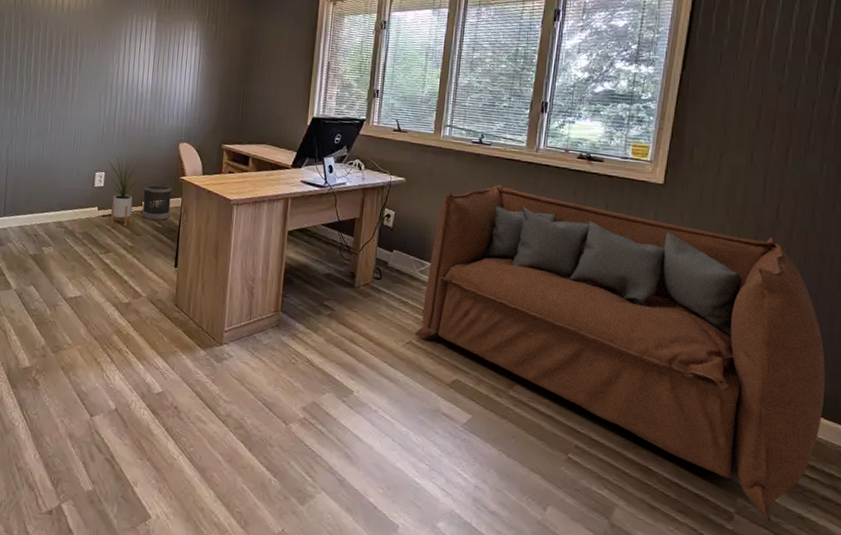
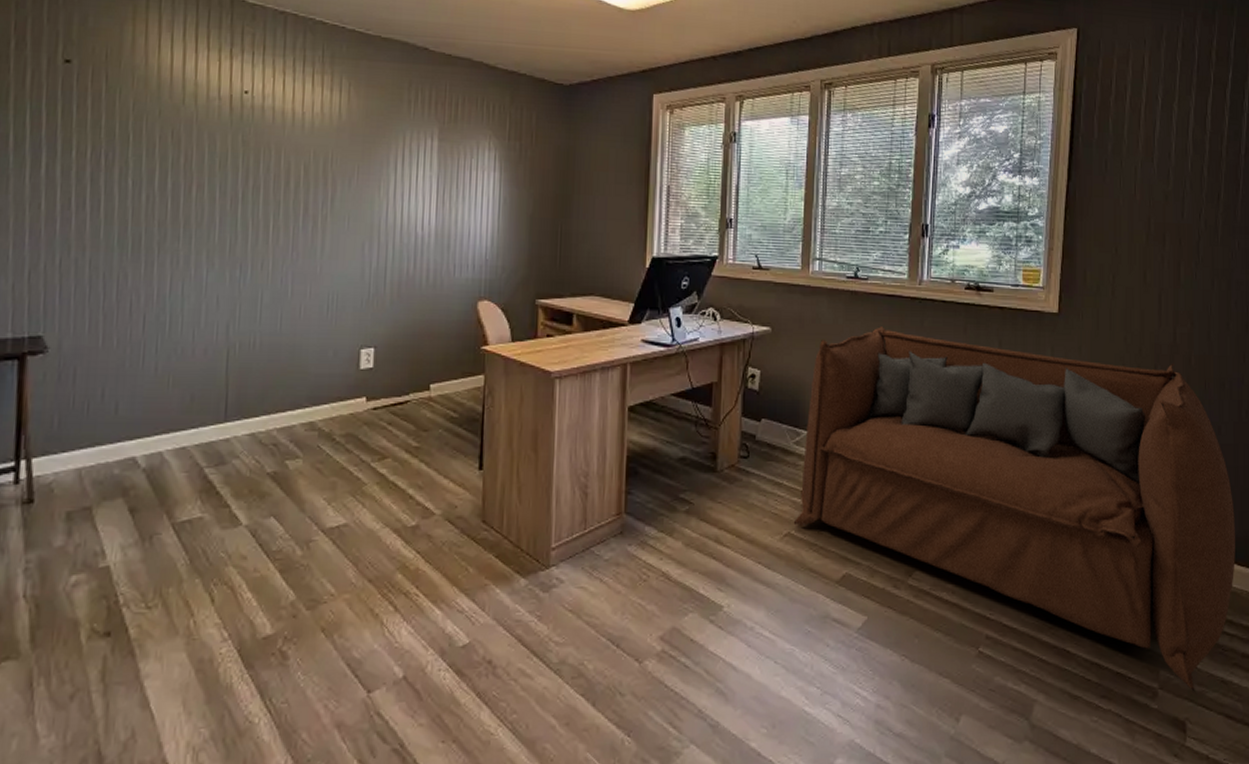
house plant: present [106,157,143,227] -> none [376,325,429,422]
wastebasket: present [141,183,172,221] -> none [429,357,471,409]

